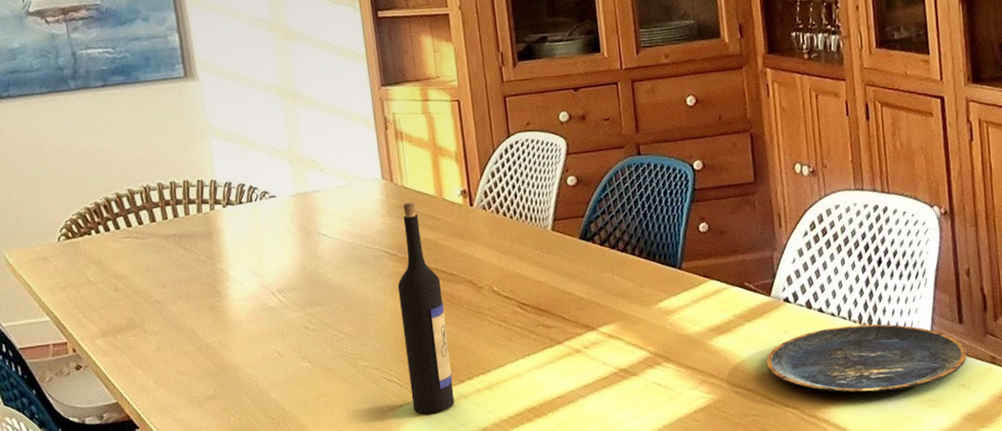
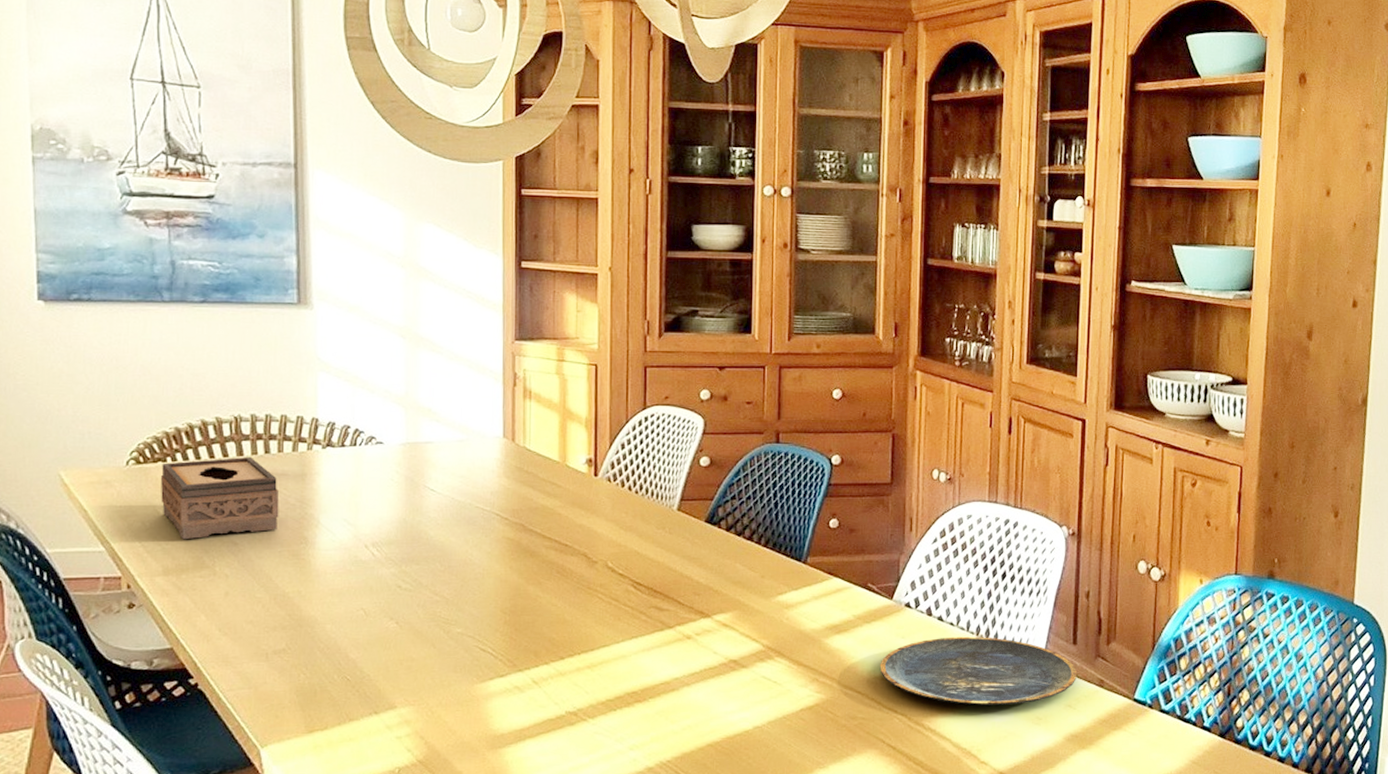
tissue box: none [88,222,194,304] -> present [160,456,279,540]
wine bottle: present [397,202,455,414] -> none [505,465,553,689]

